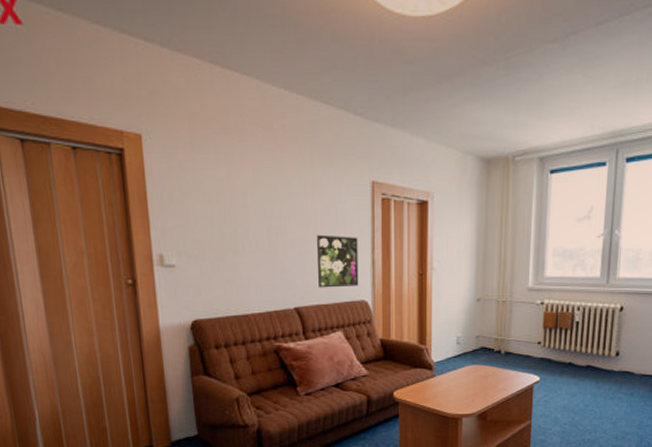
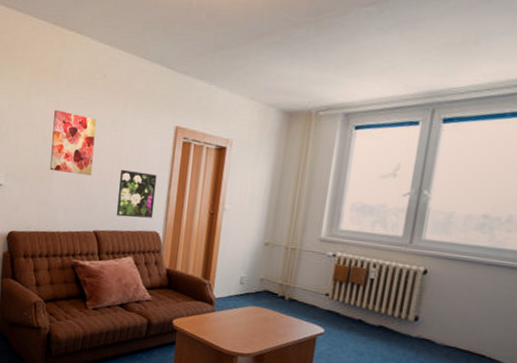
wall art: none [228,169,283,245] -> present [50,109,96,175]

